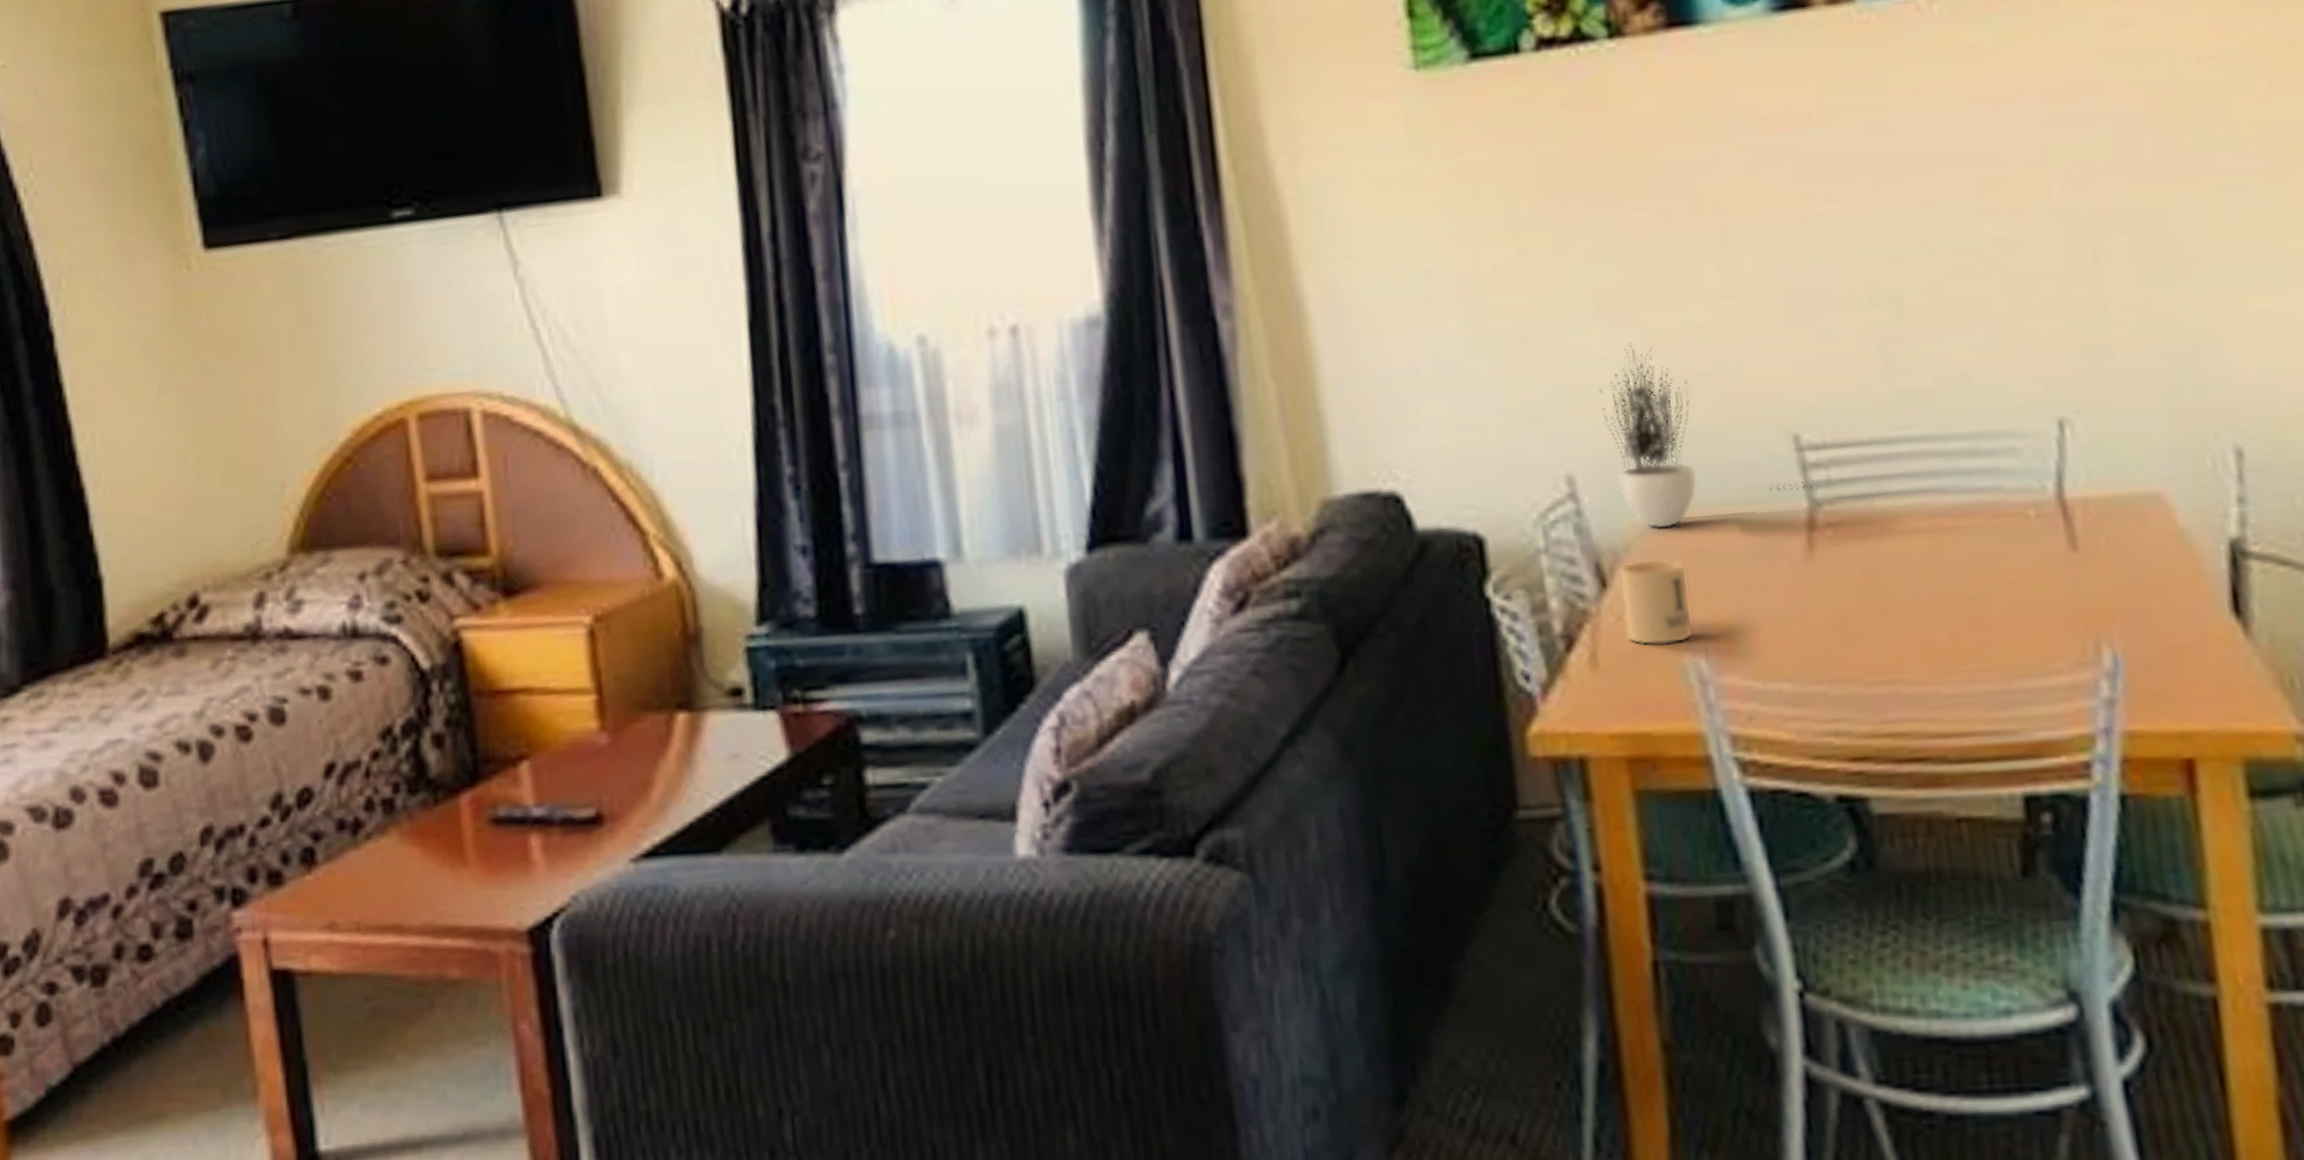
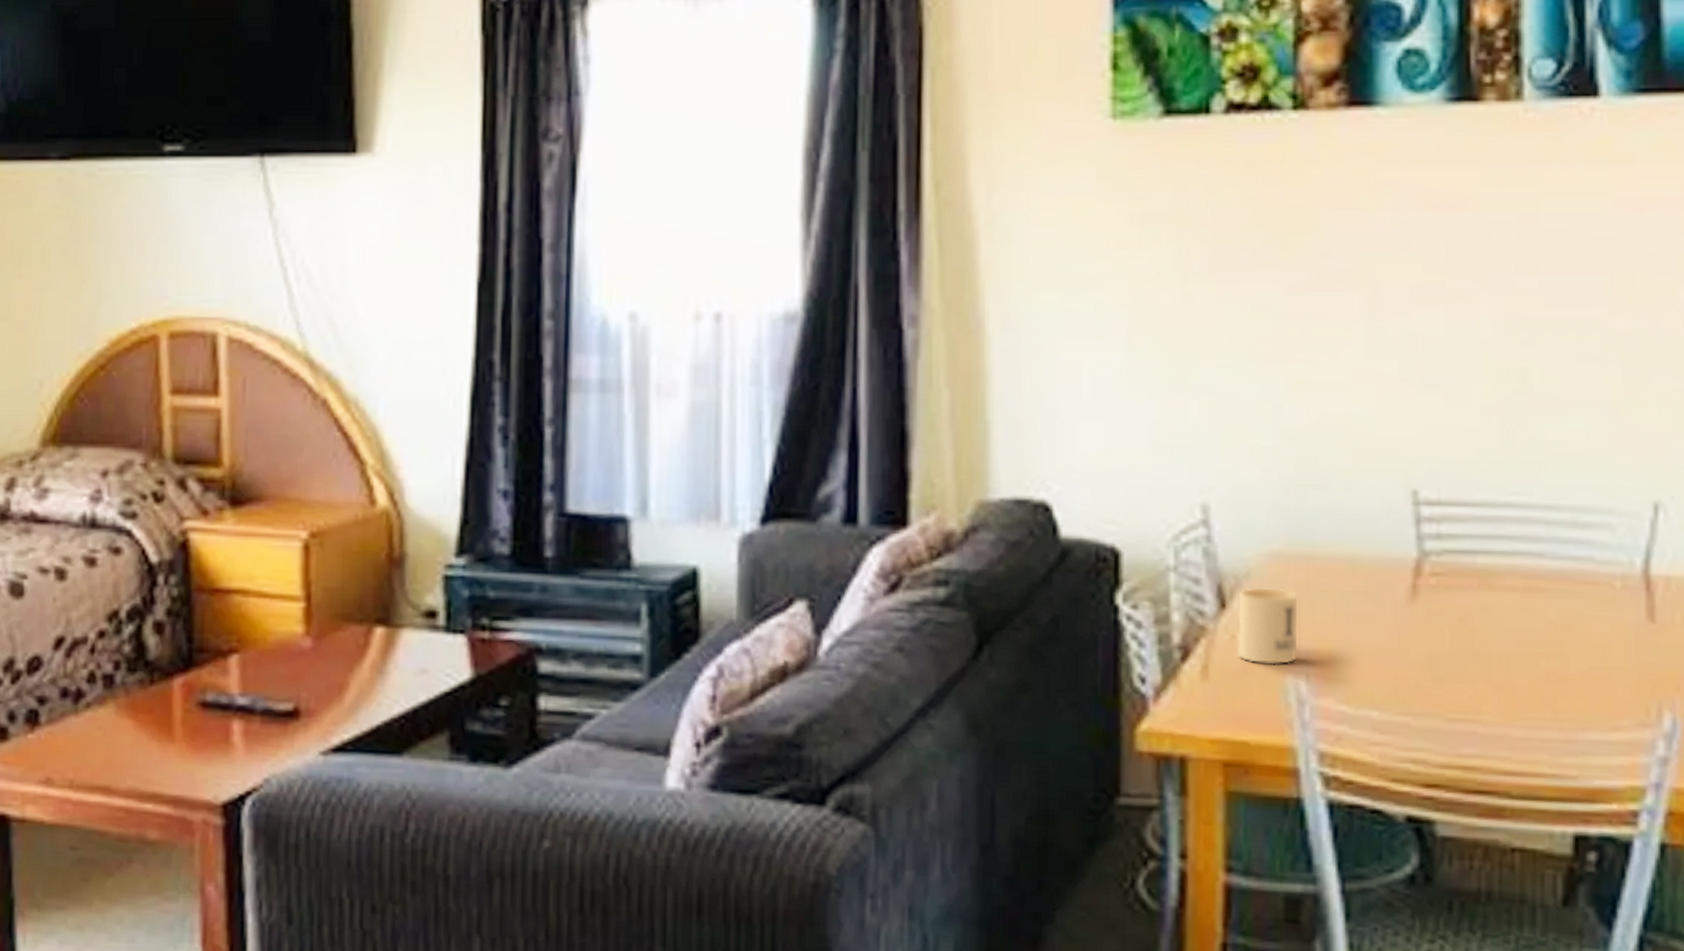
potted plant: present [1599,342,1819,529] -> none [1242,390,1429,561]

